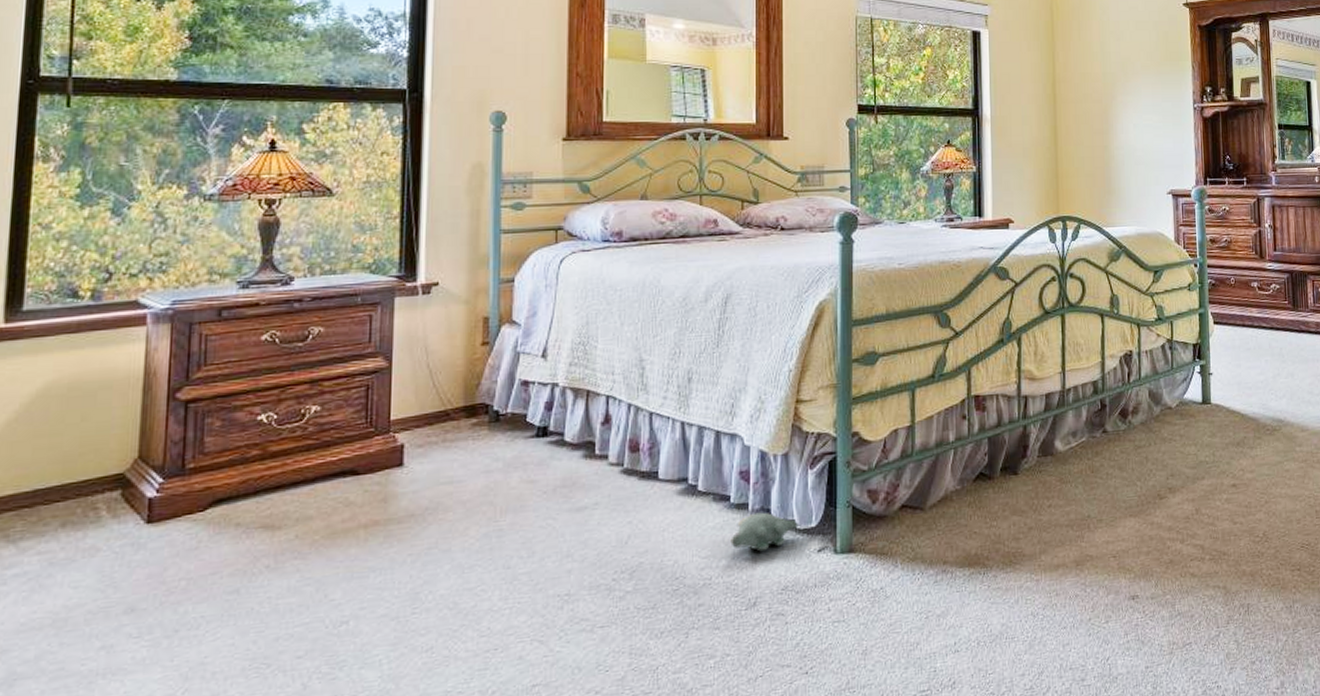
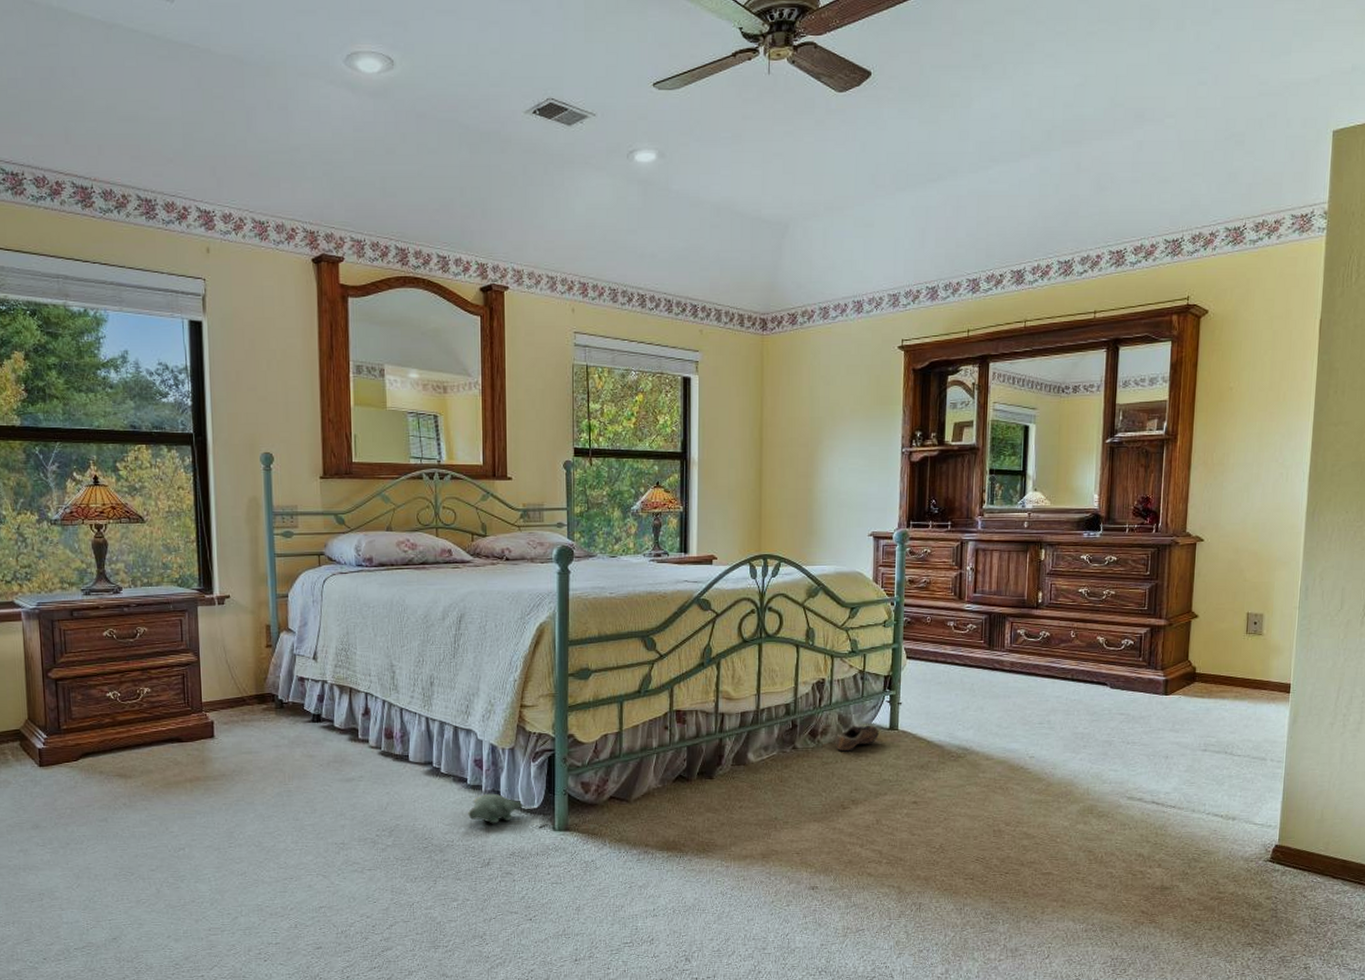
shoe: none [1148,400,1192,433] -> present [836,725,879,752]

